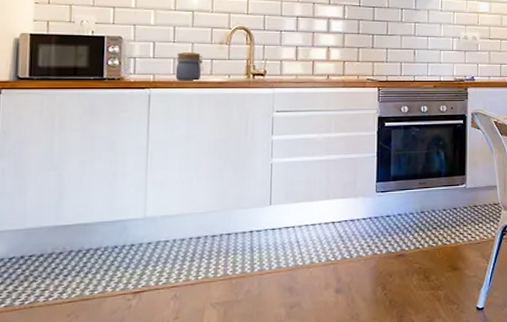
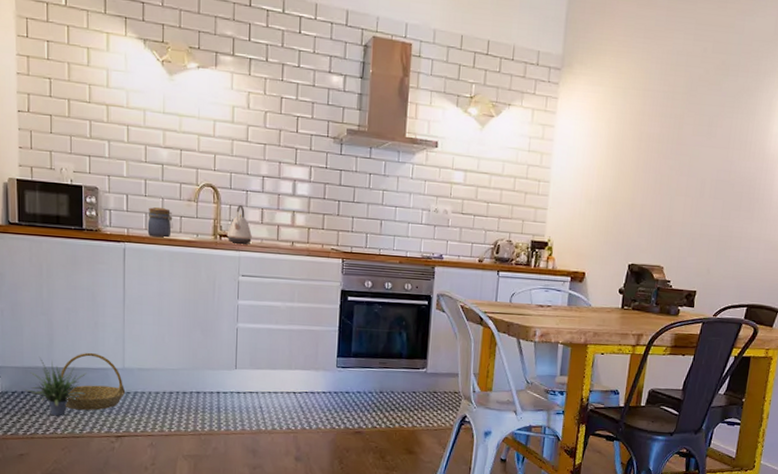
potted plant: none [24,215,102,279] -> present [24,356,87,416]
basket: none [70,204,147,269] -> present [60,352,126,411]
kettle: none [260,44,286,81] -> present [226,204,252,244]

